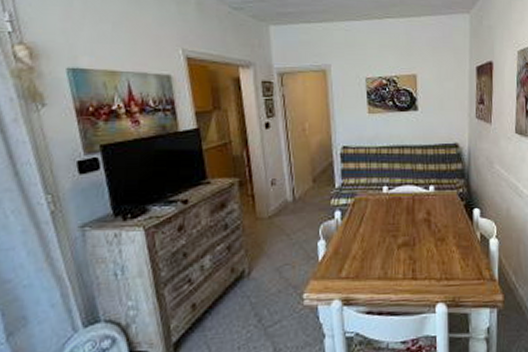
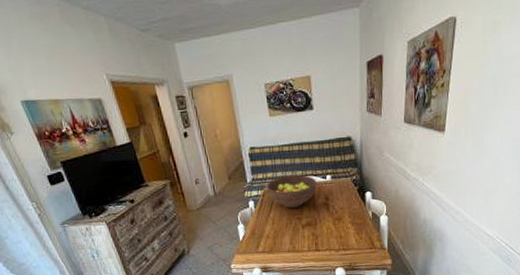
fruit bowl: none [358,183,418,222] -> present [266,175,317,208]

